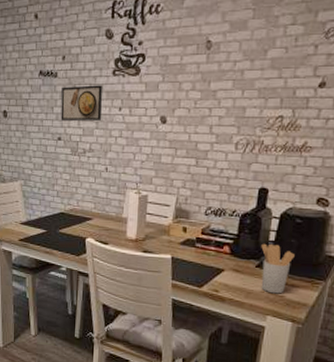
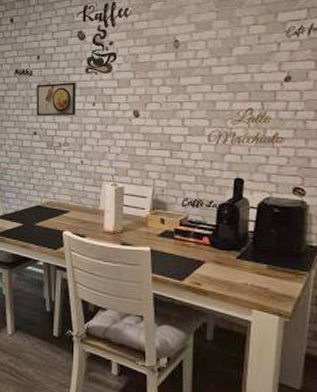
utensil holder: present [261,243,295,294] -> none [241,234,276,286]

